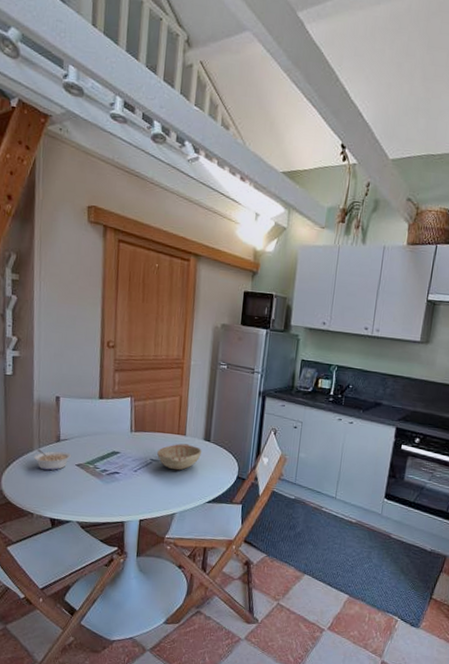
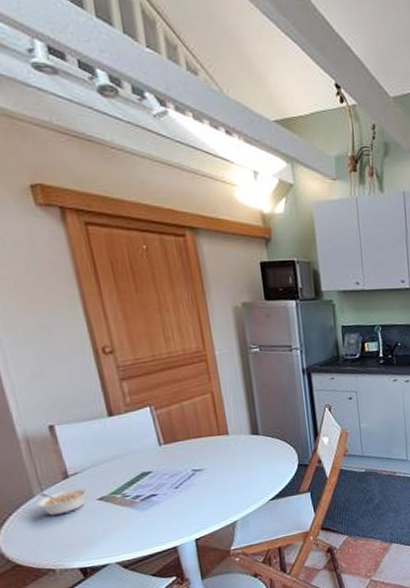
decorative bowl: present [156,443,203,471] -> none [197,443,253,476]

